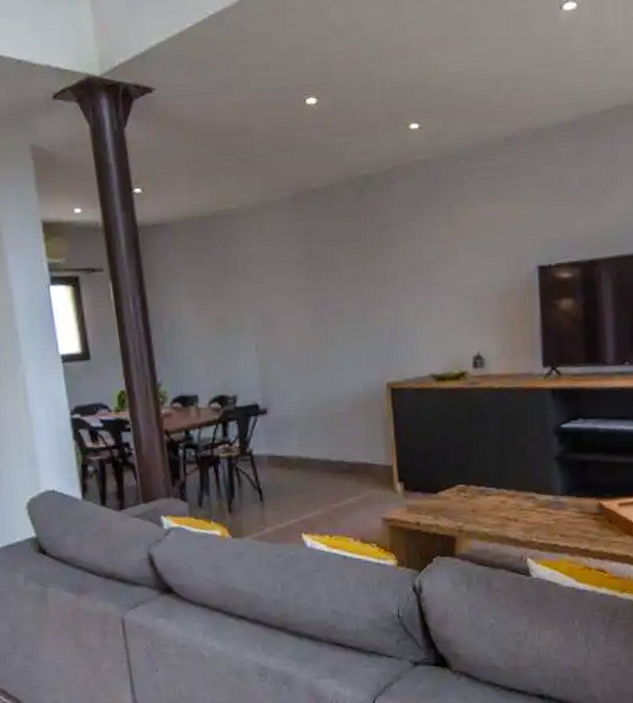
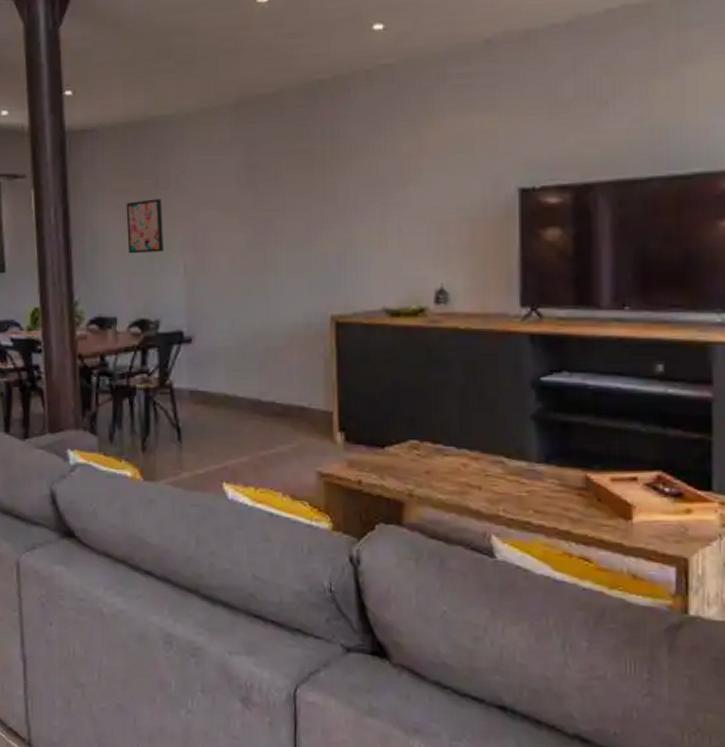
wall art: none [199,286,236,337] -> present [126,199,163,254]

